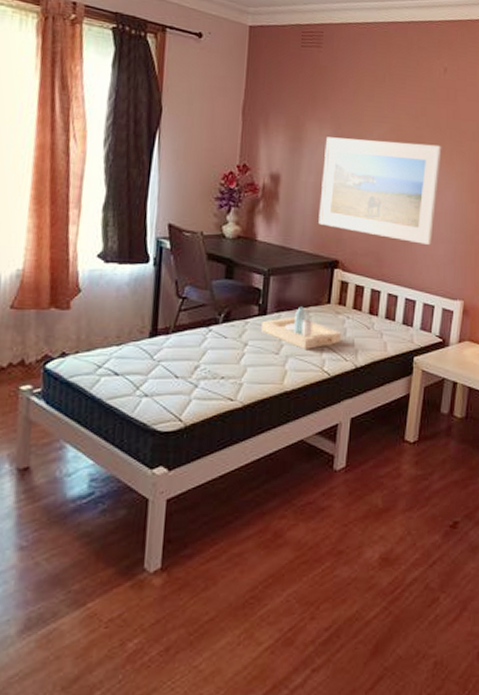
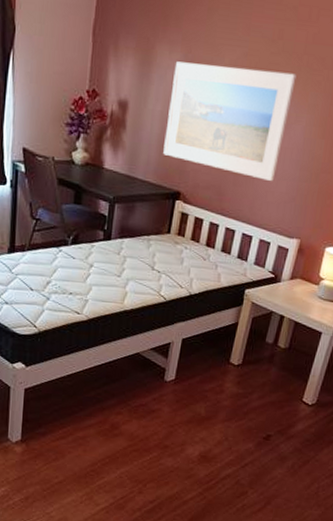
serving tray: present [262,306,342,350] -> none [106,234,179,275]

